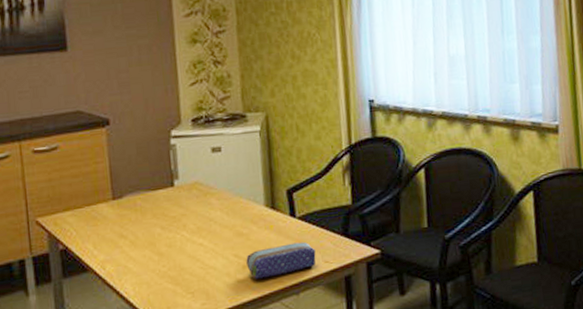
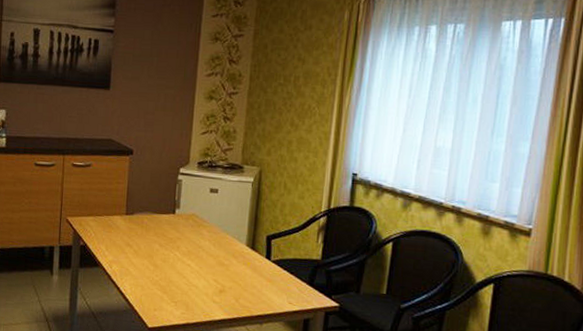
pencil case: present [246,241,316,279] -> none [223,280,283,305]

